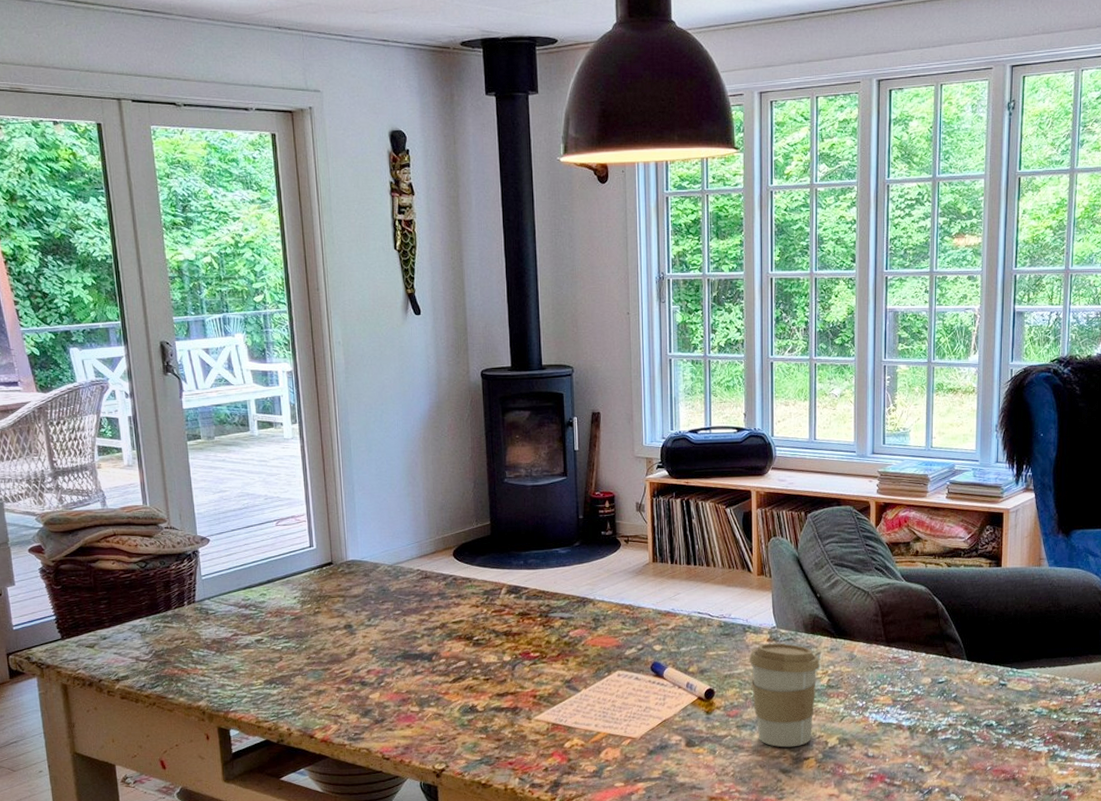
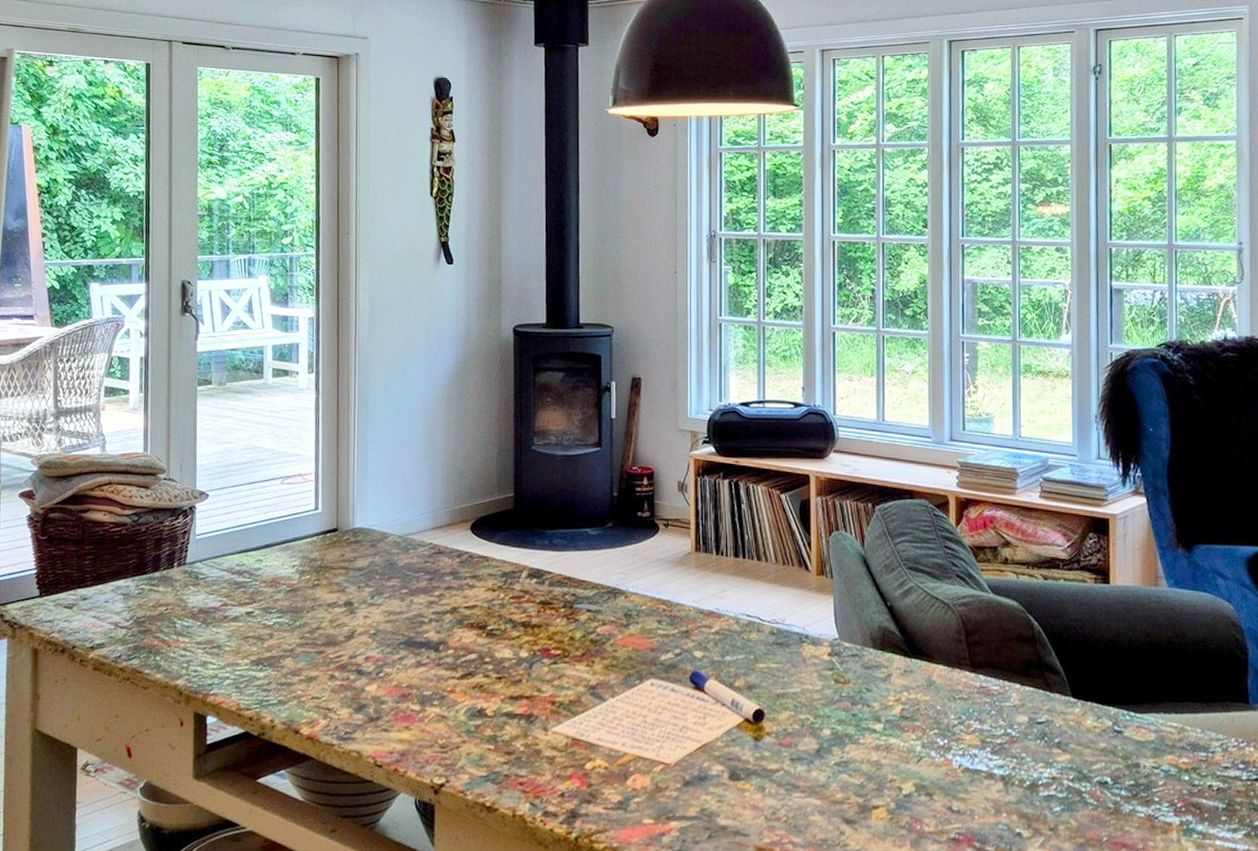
coffee cup: present [748,643,820,748] -> none [805,658,891,791]

